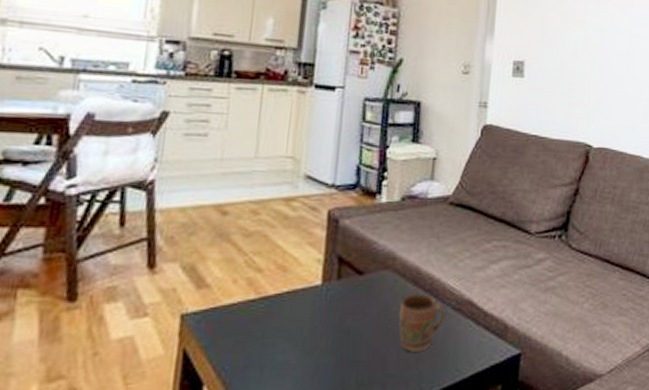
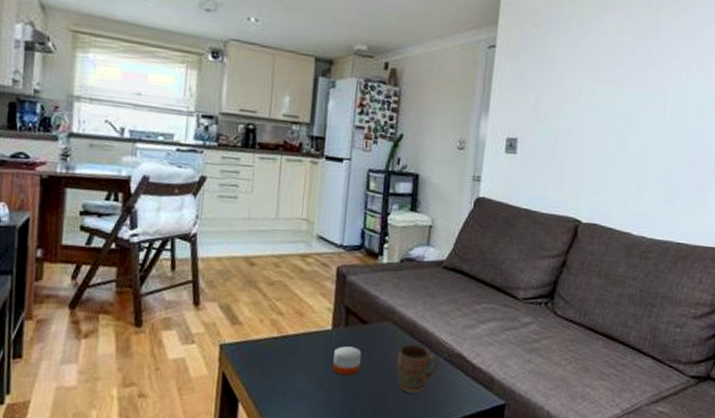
candle: none [322,303,357,339] -> present [332,346,362,376]

